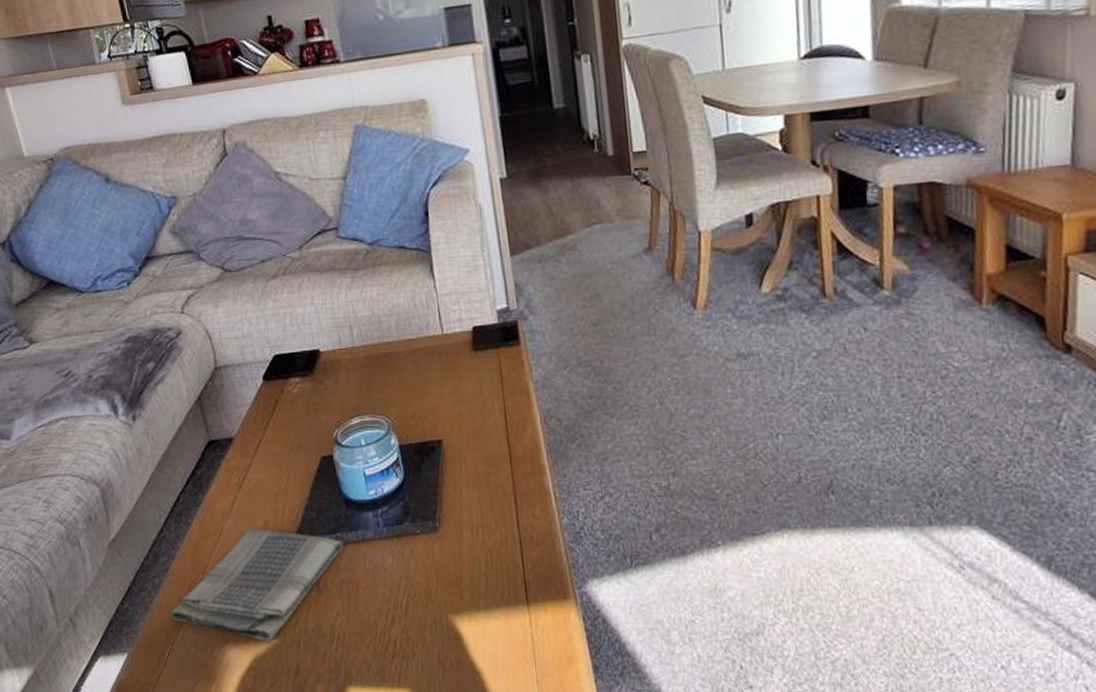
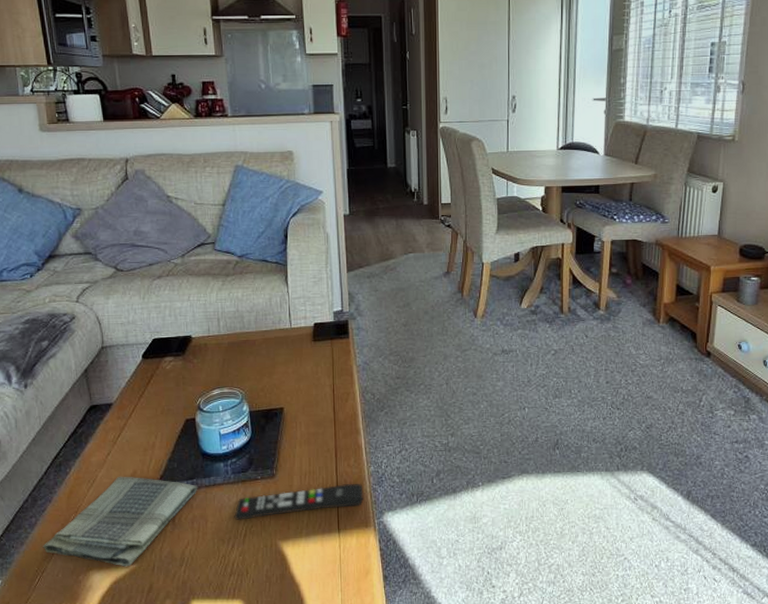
remote control: none [390,541,558,586] -> present [234,484,364,520]

